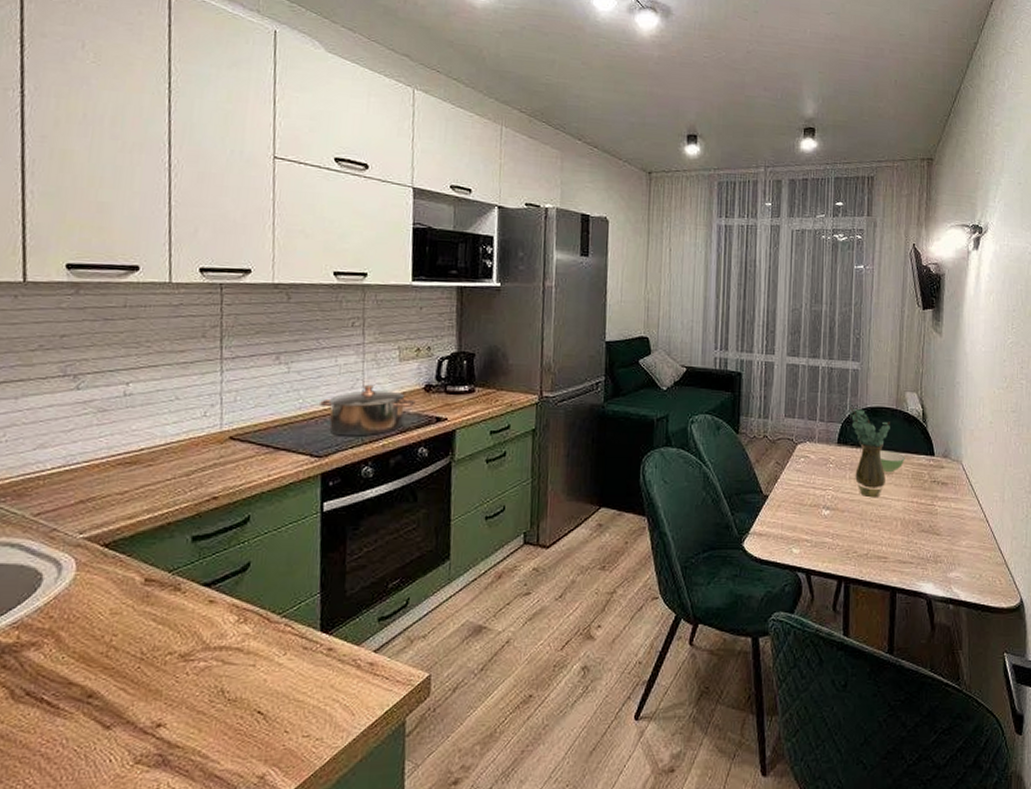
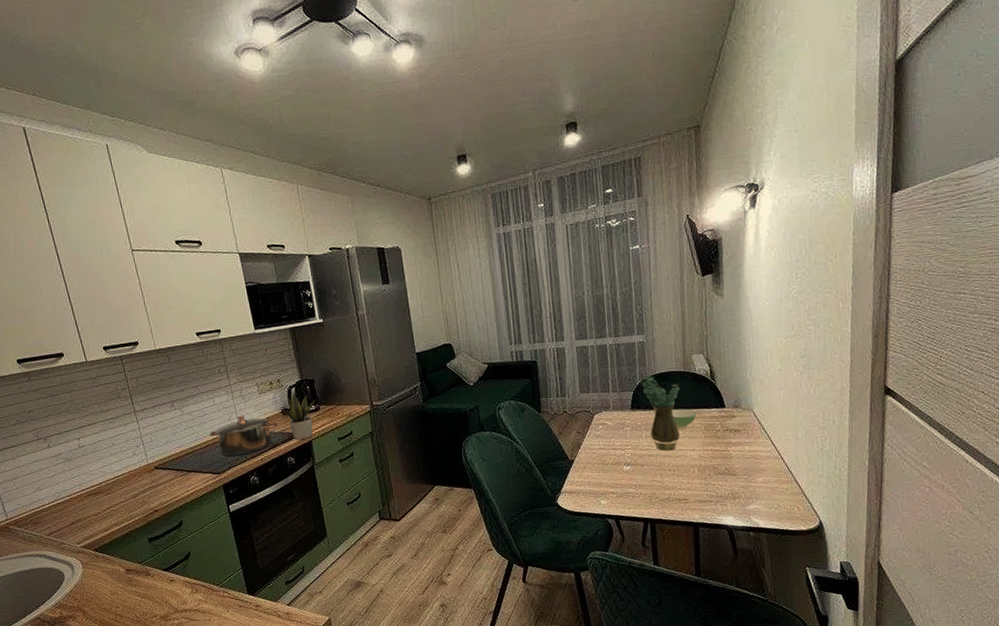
potted plant: none [423,364,471,428] -> present [280,391,315,441]

